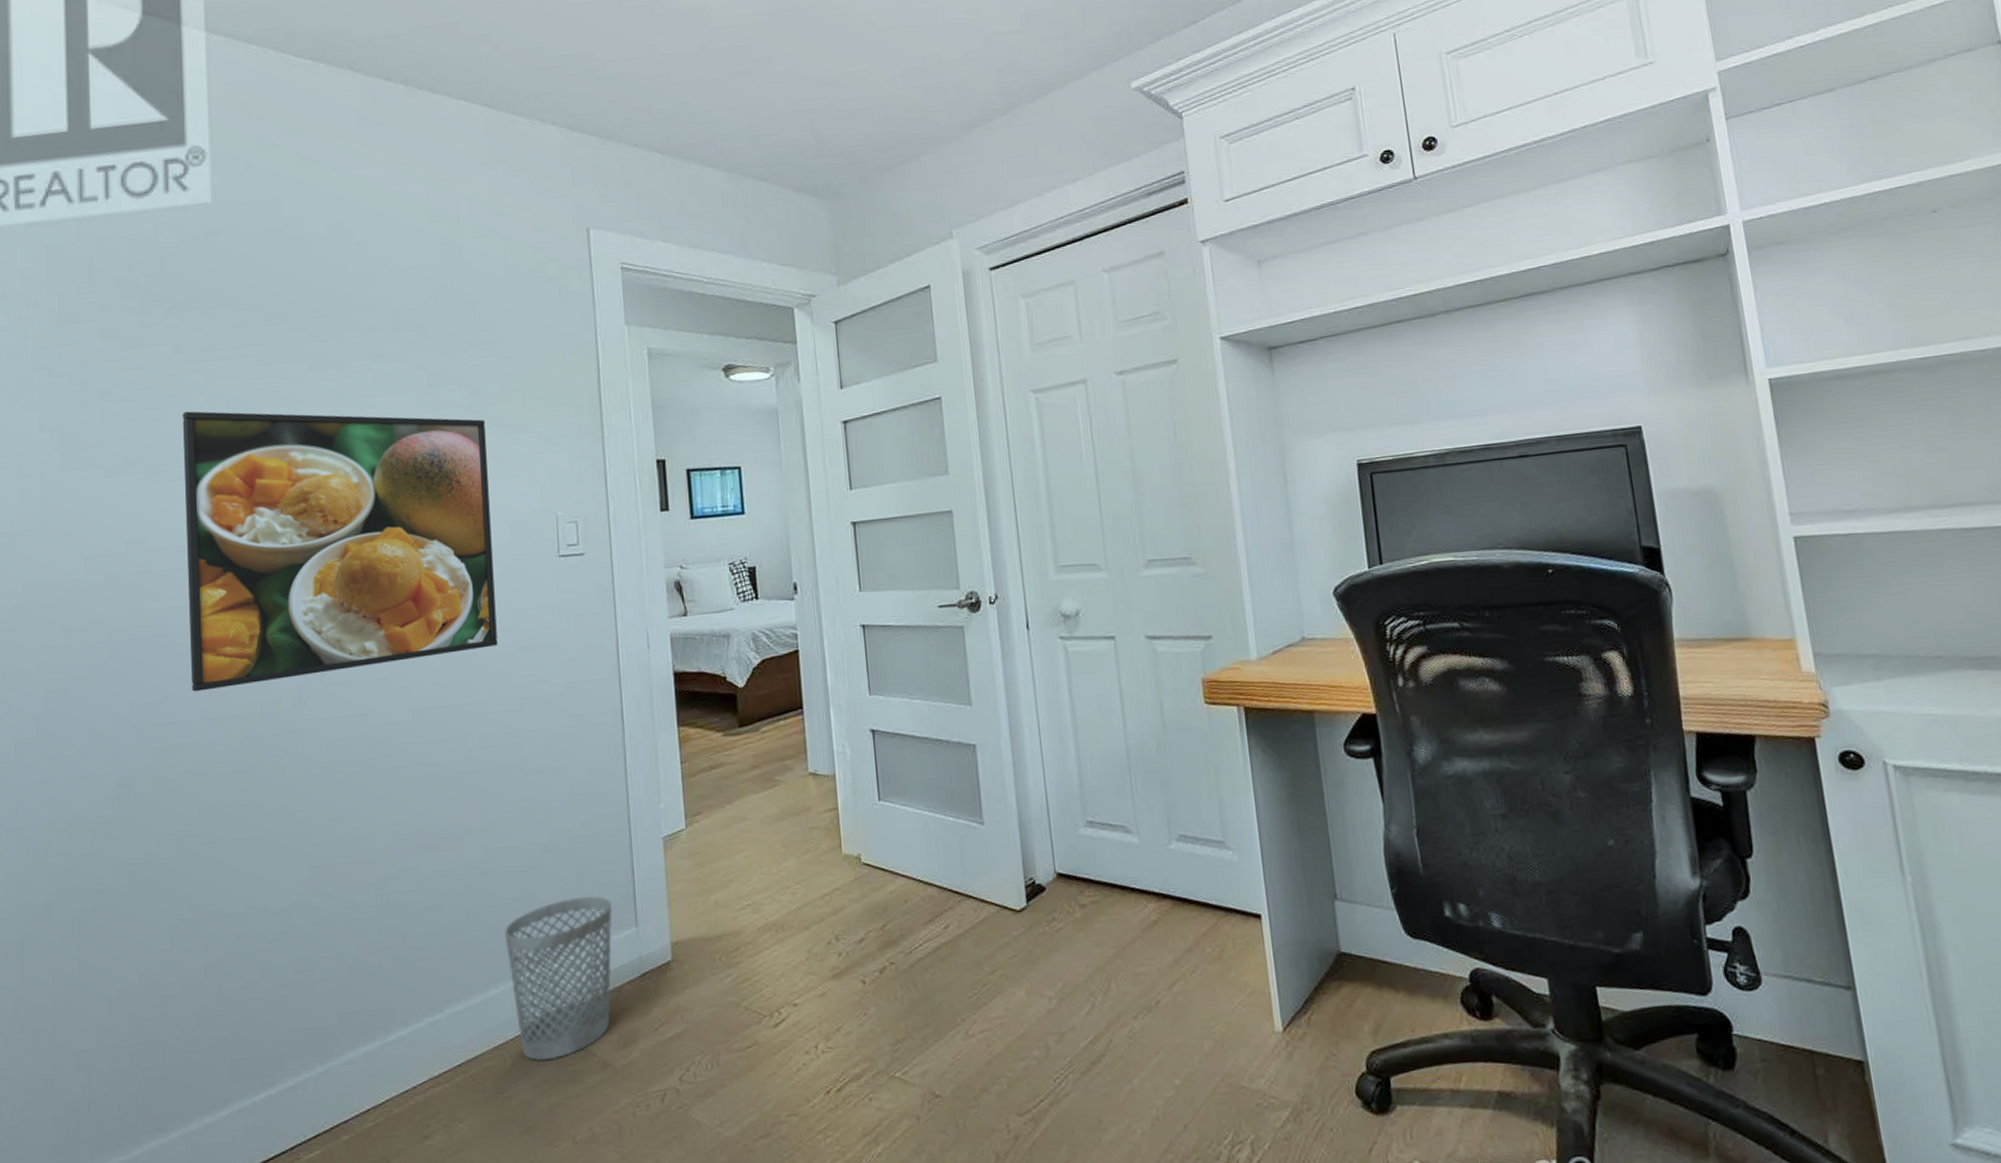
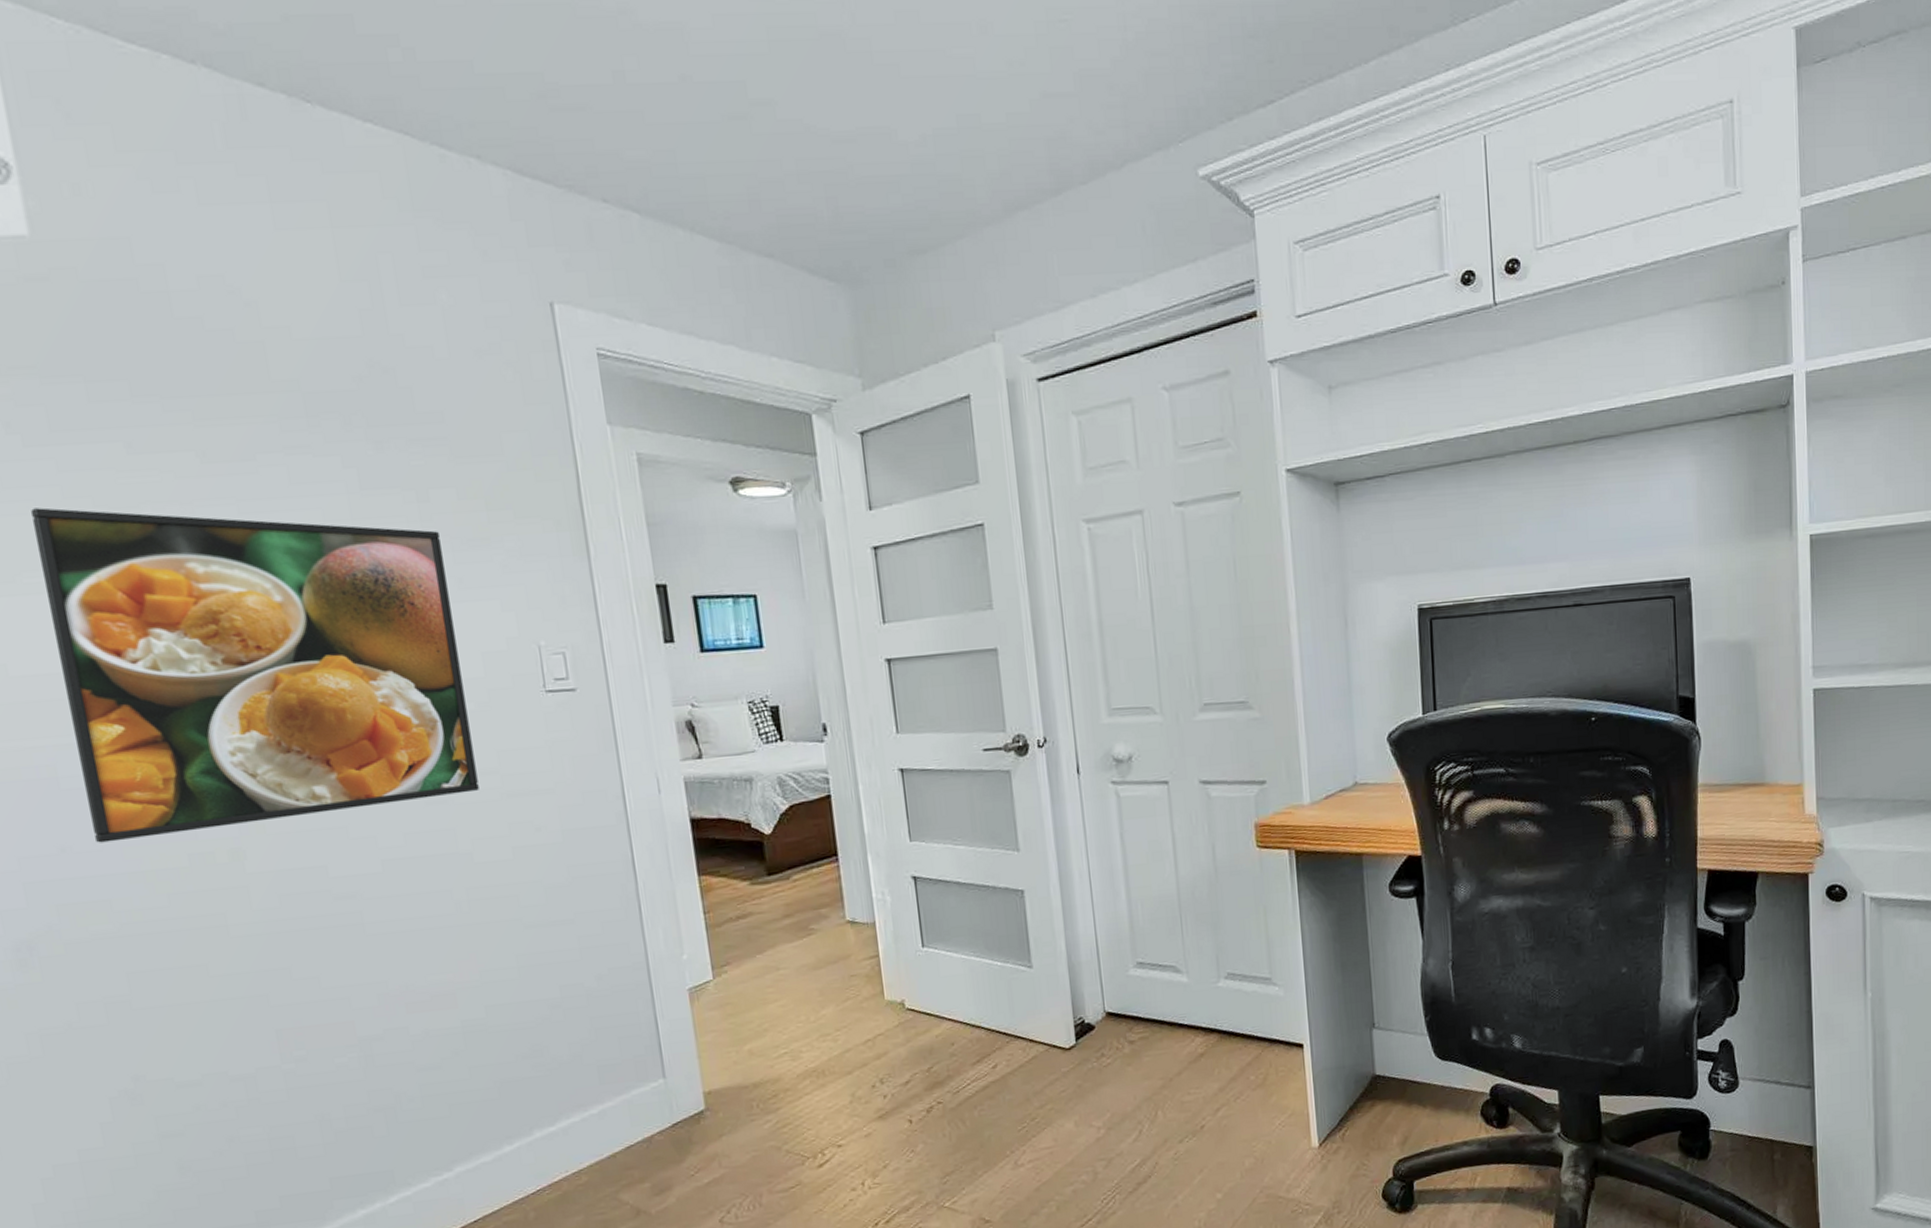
wastebasket: present [505,896,613,1060] -> none [515,1050,641,1212]

